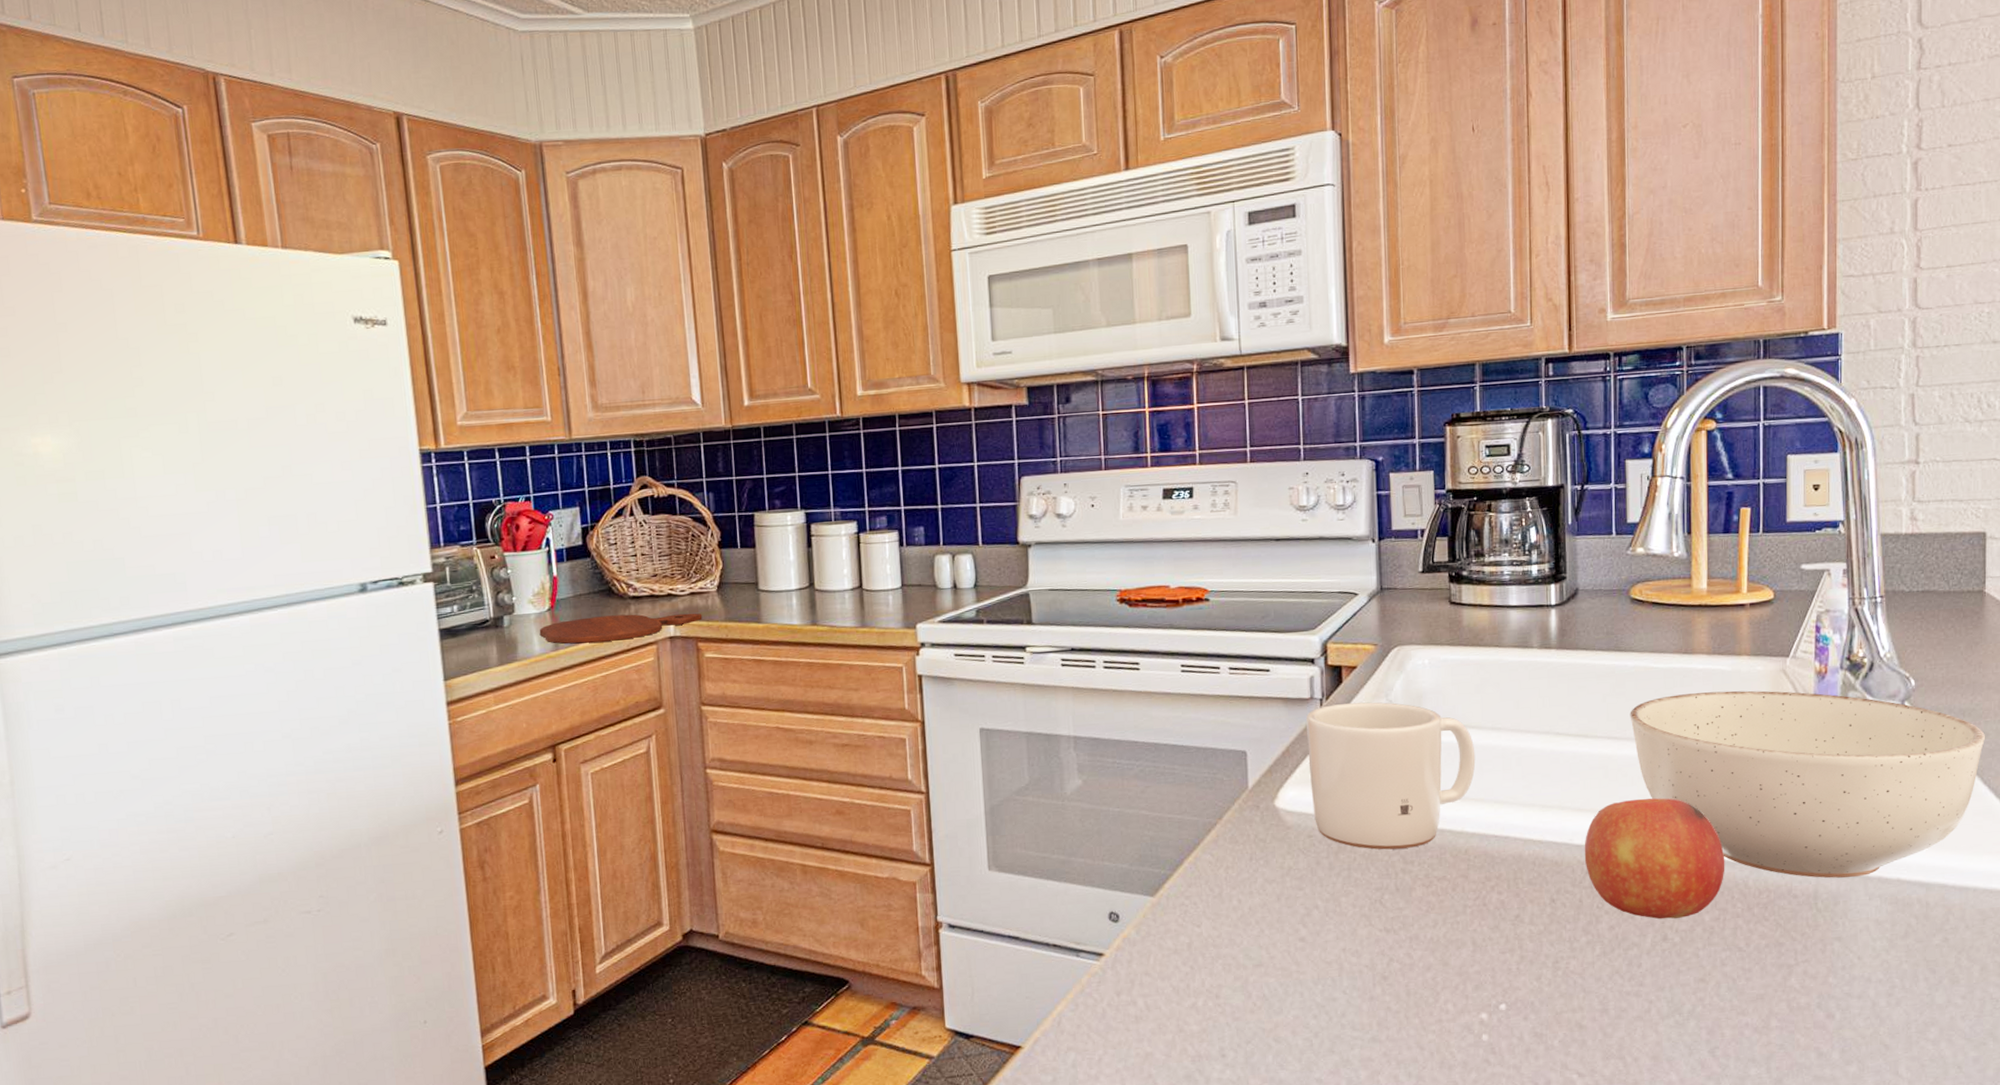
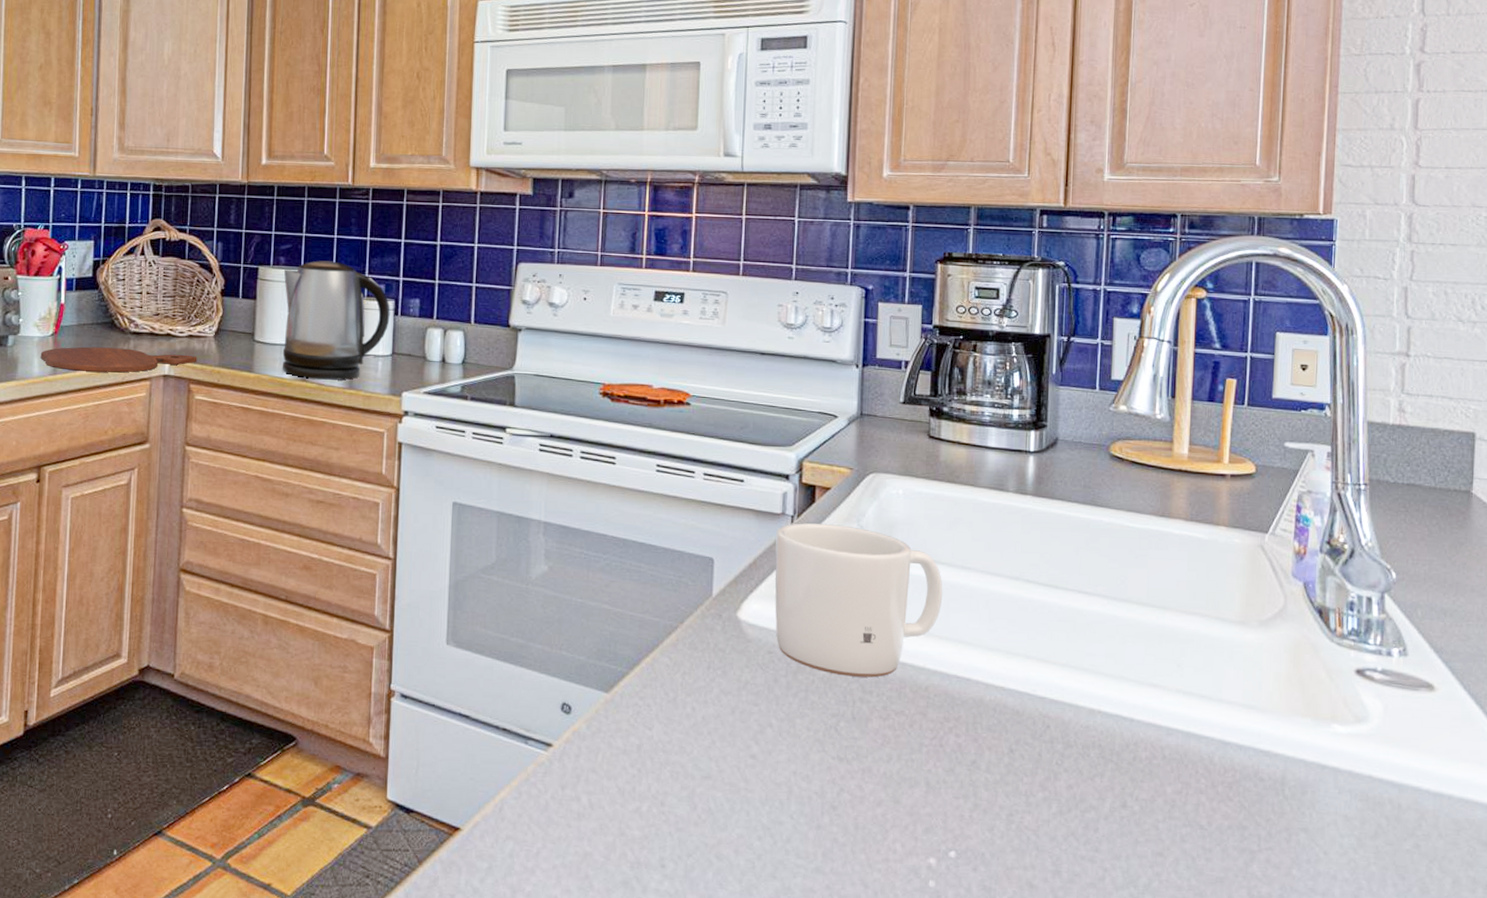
kettle: none [781,498,896,622] -> present [282,260,390,380]
fruit: present [1584,798,1725,920] -> none [1046,657,1191,786]
bowl: present [1630,690,1985,878] -> none [1102,557,1466,768]

